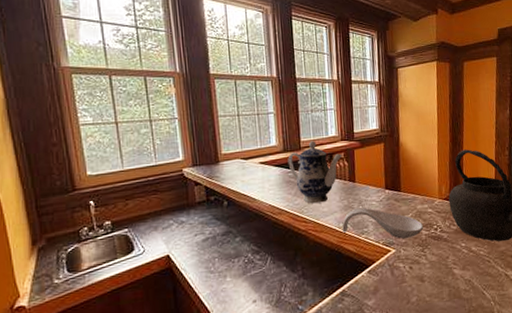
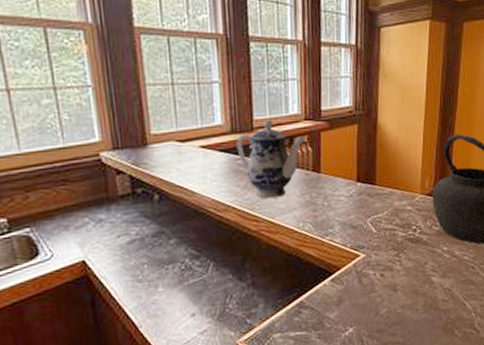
spoon rest: present [342,207,424,239] -> none [302,203,401,241]

